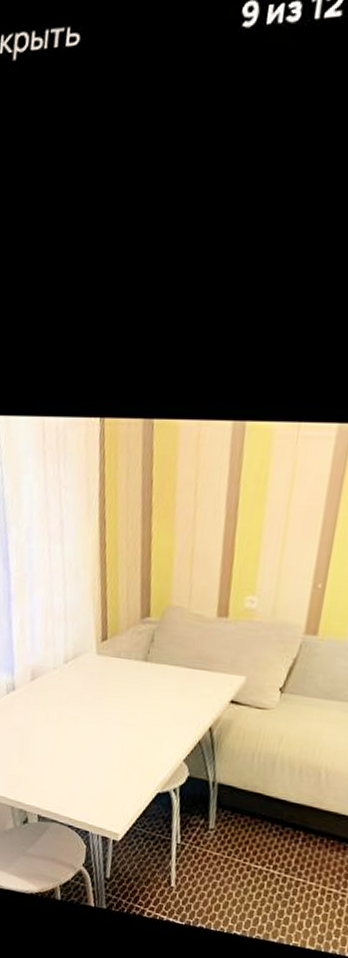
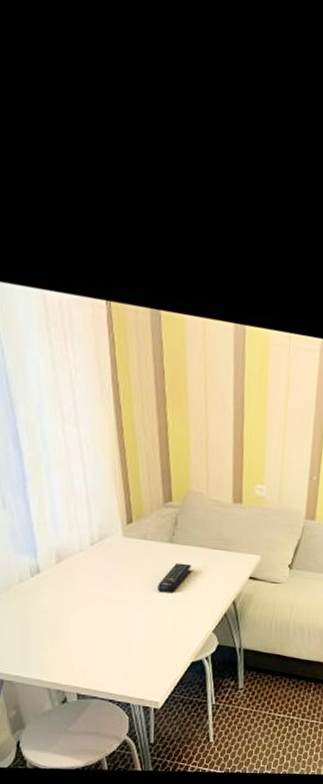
remote control: none [127,682,166,716] -> present [158,562,192,593]

